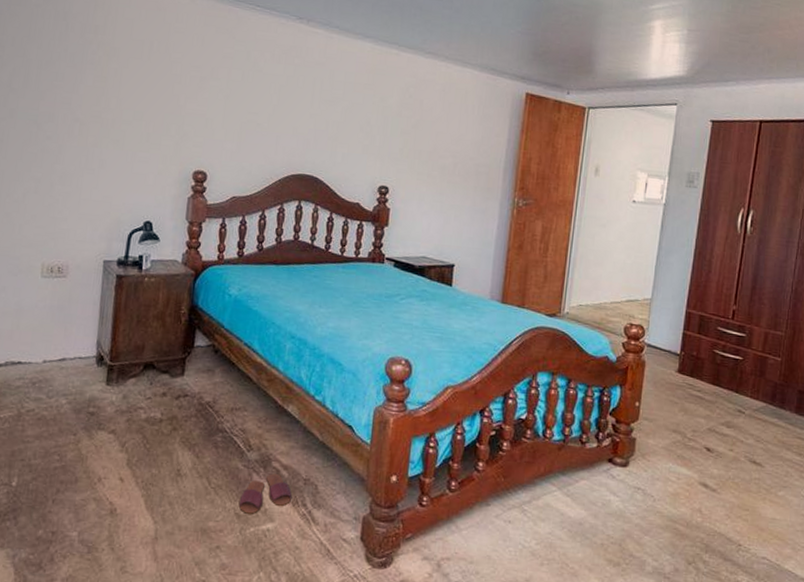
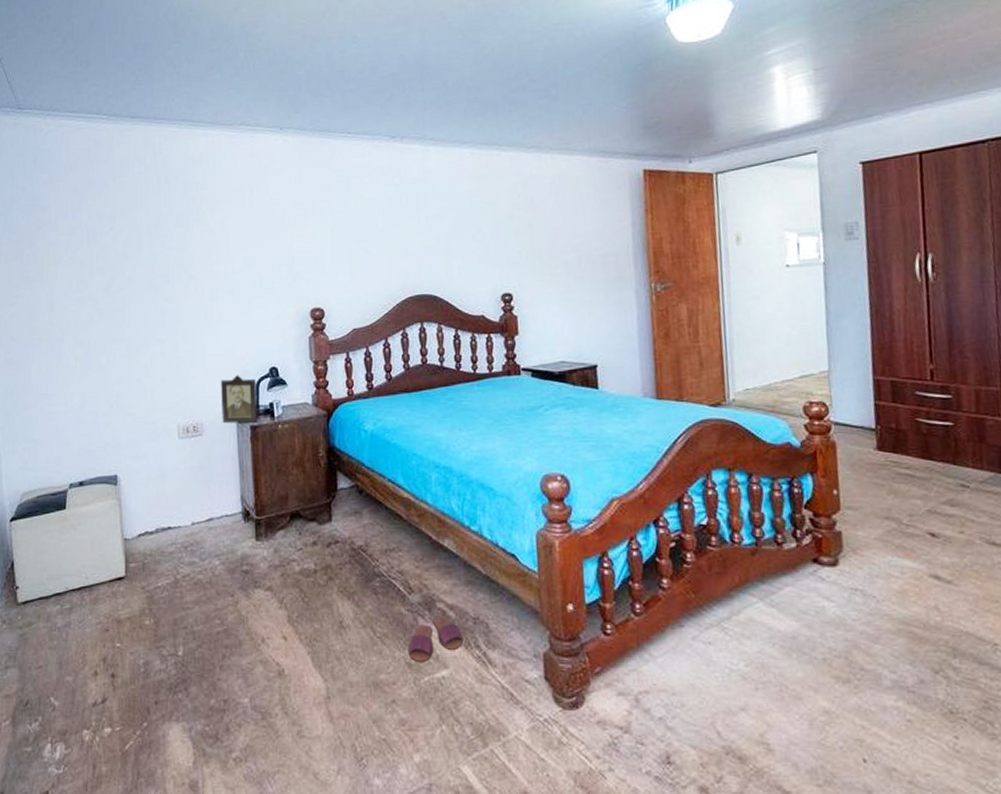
photo frame: none [88,223,128,272] -> present [221,375,259,424]

